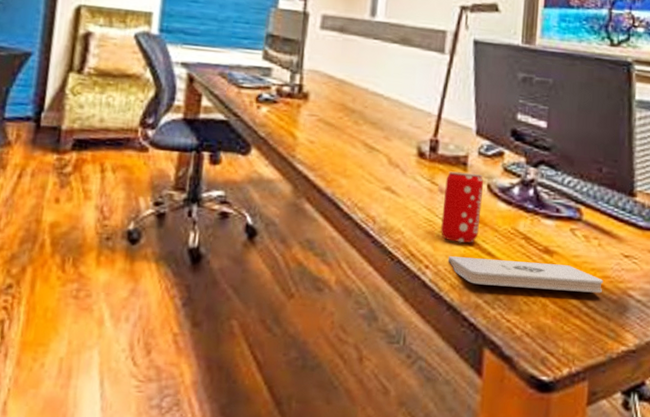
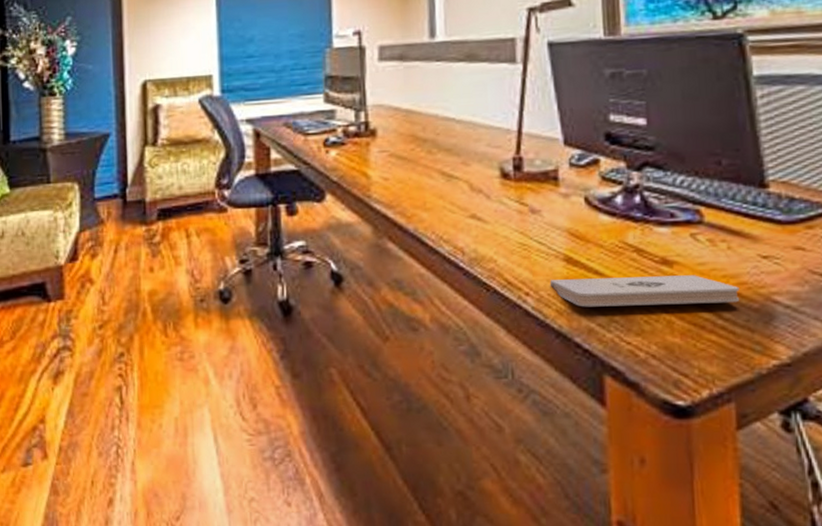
beverage can: present [441,171,484,243] -> none [536,187,581,264]

